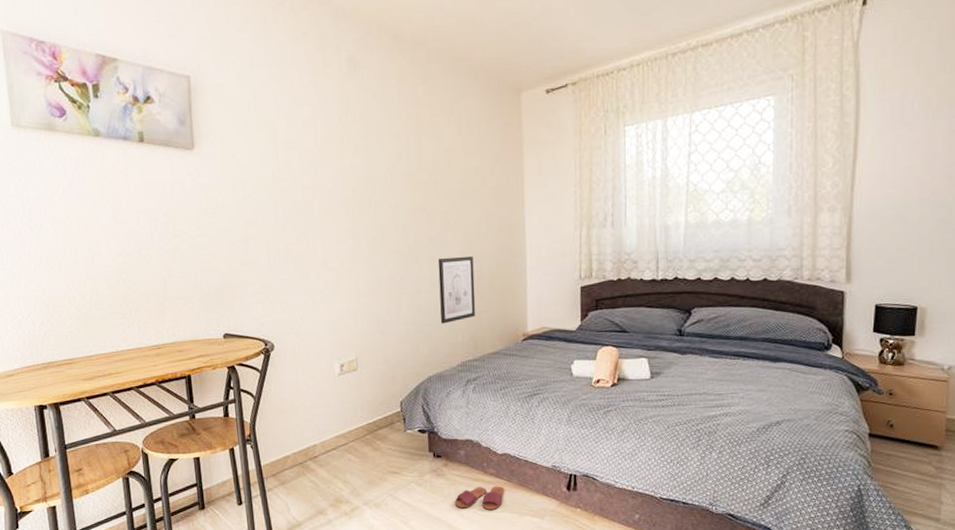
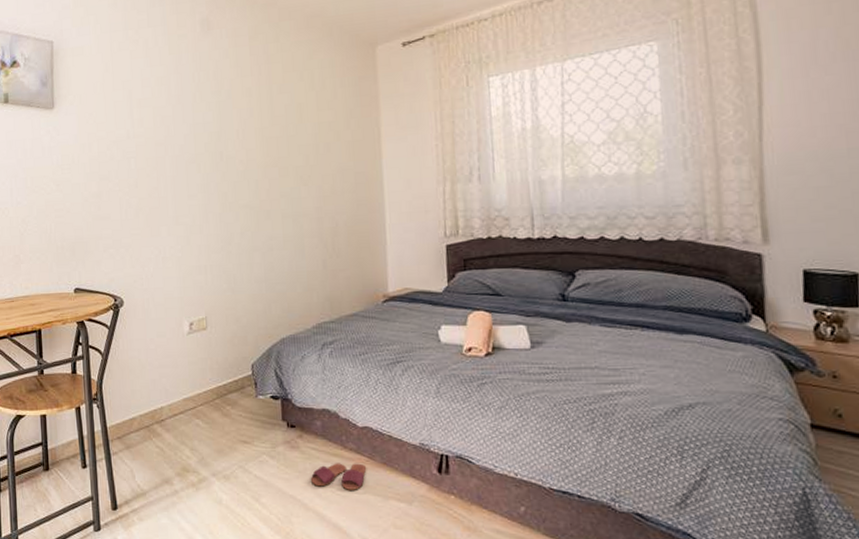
wall art: present [438,255,476,324] -> none [291,211,331,283]

